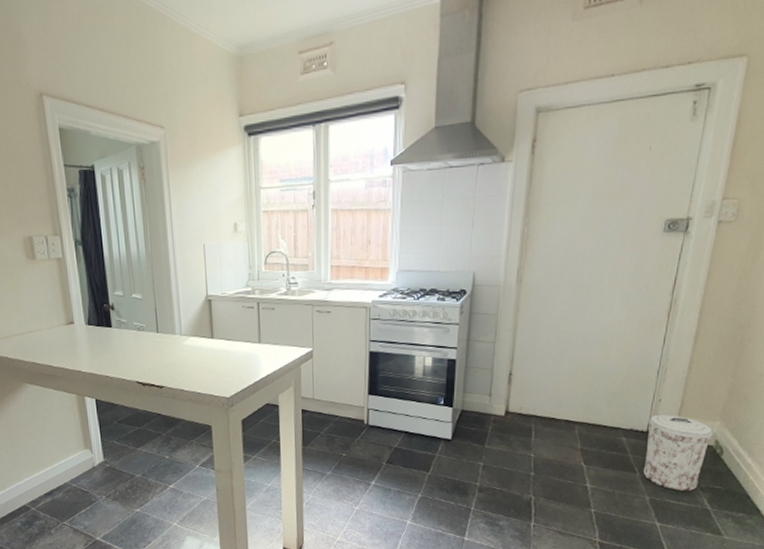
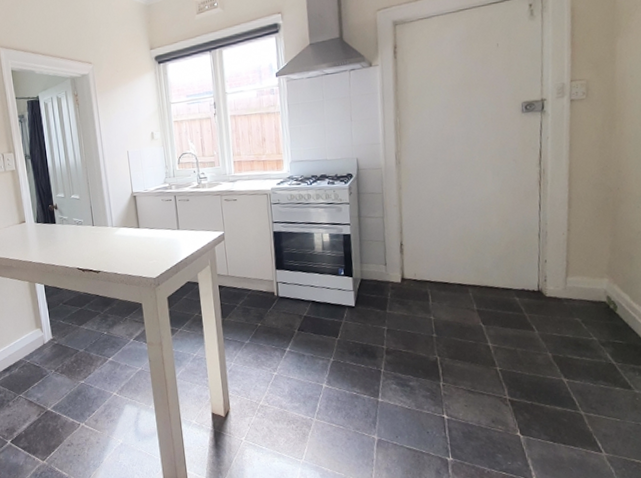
trash can: present [643,414,713,491] -> none [537,274,603,347]

